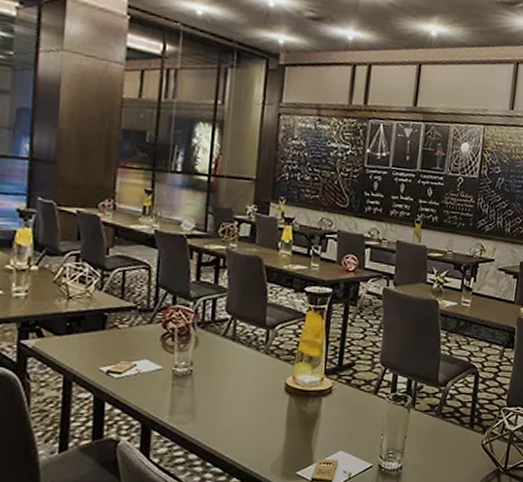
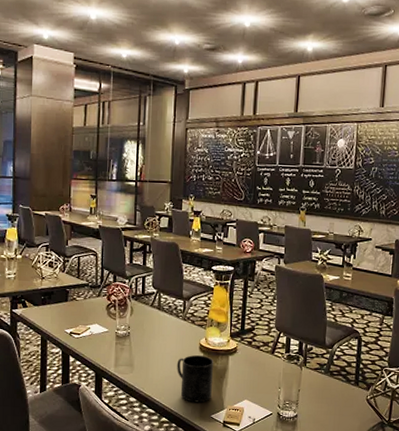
mug: none [254,398,302,457] -> present [177,355,213,403]

